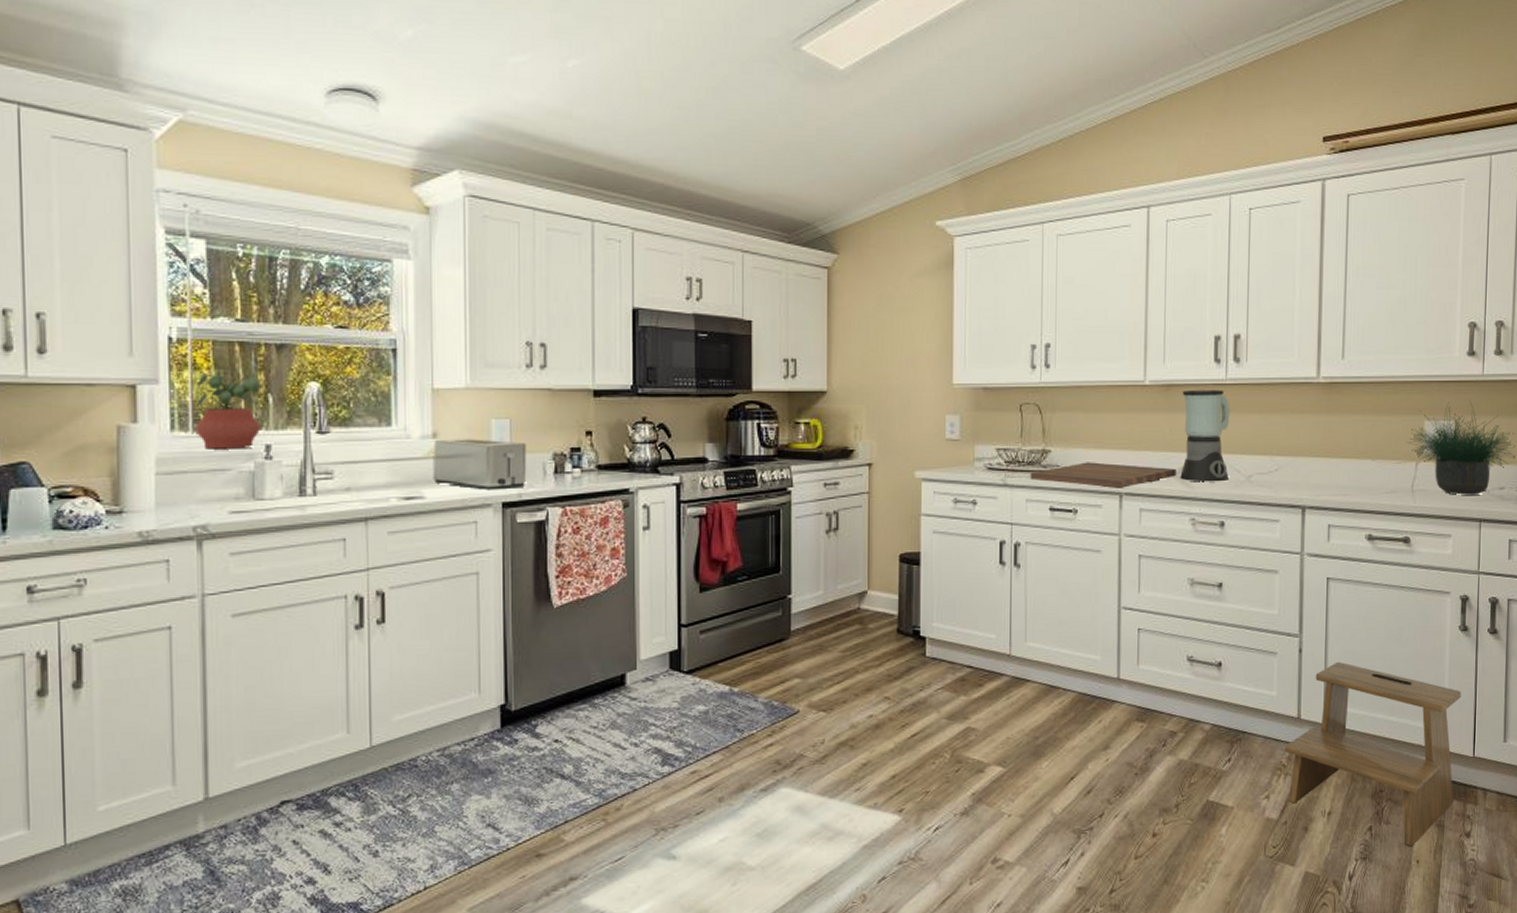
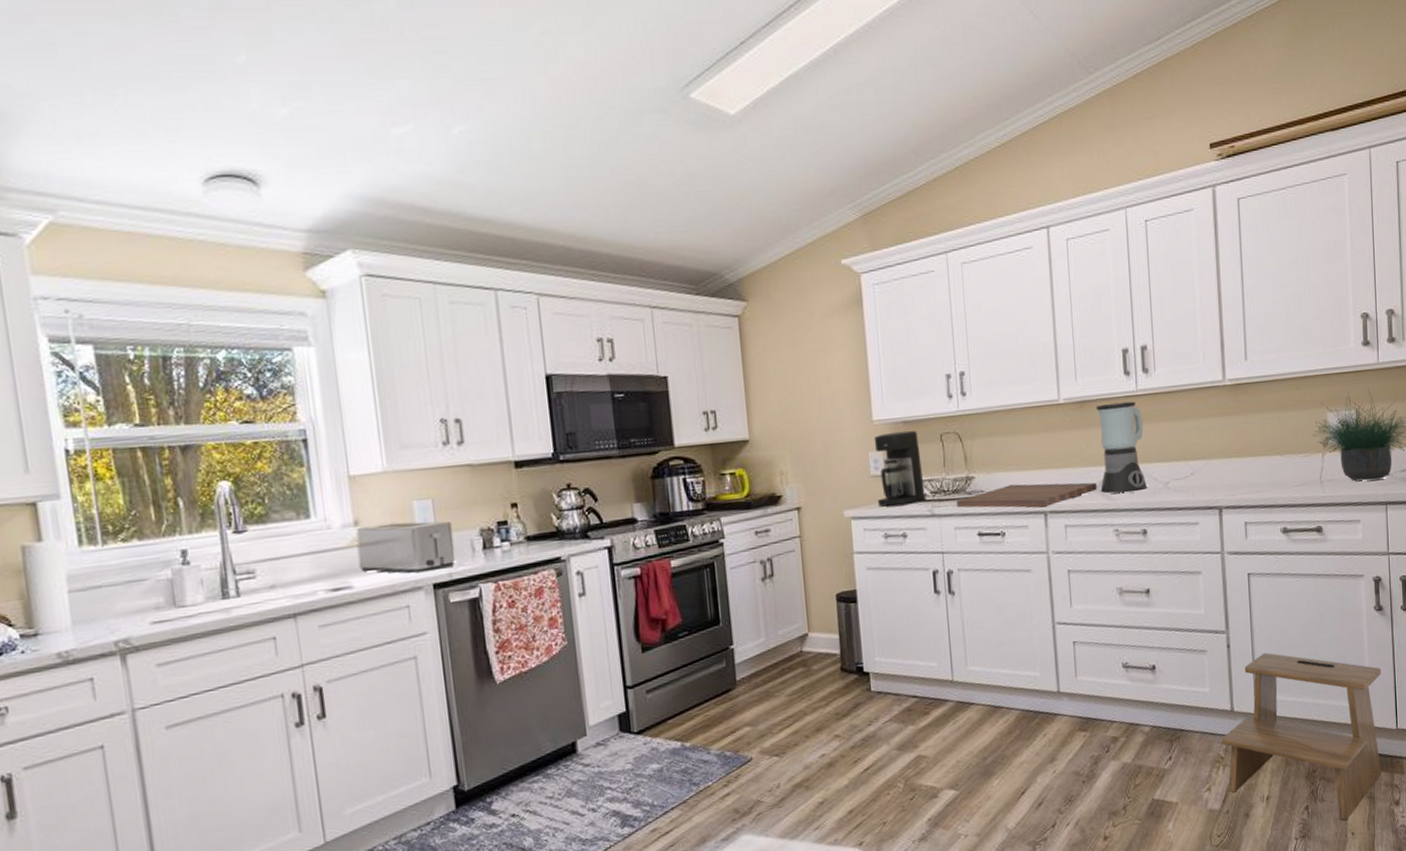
potted plant: present [194,372,262,449] -> none [101,477,176,561]
coffee maker: none [950,397,999,473] -> present [875,431,925,507]

